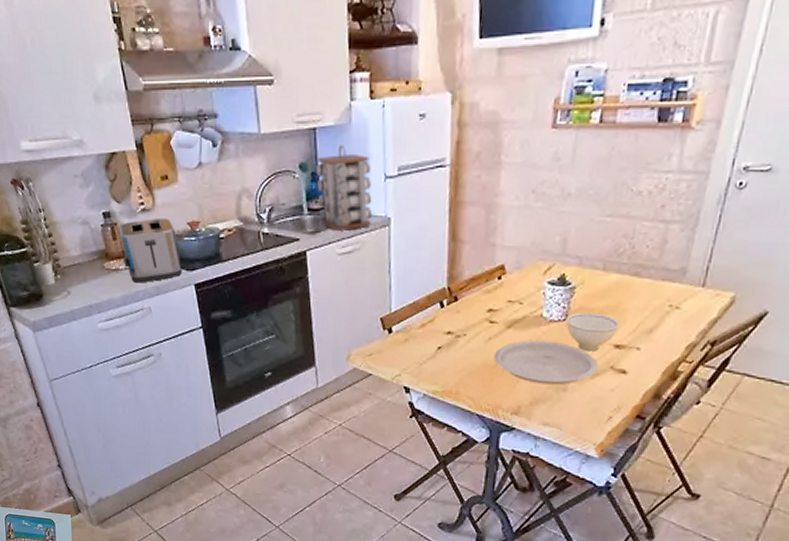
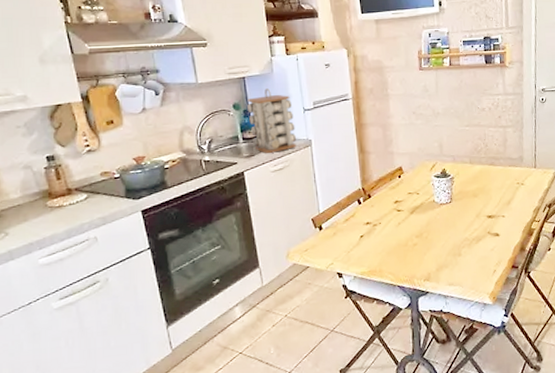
toaster: present [119,217,182,283] -> none [64,156,129,216]
plate: present [494,340,598,385] -> none [405,219,479,254]
bowl: present [565,312,620,351] -> none [451,194,488,223]

